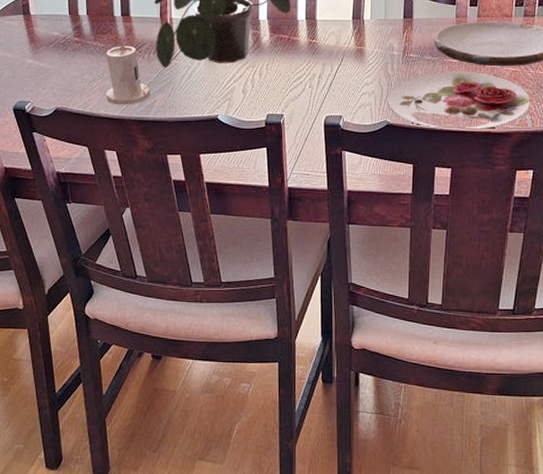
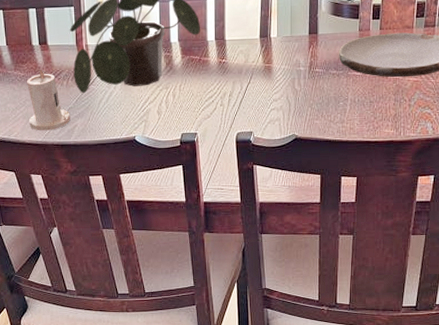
plate: present [388,71,531,131] -> none [296,83,432,140]

